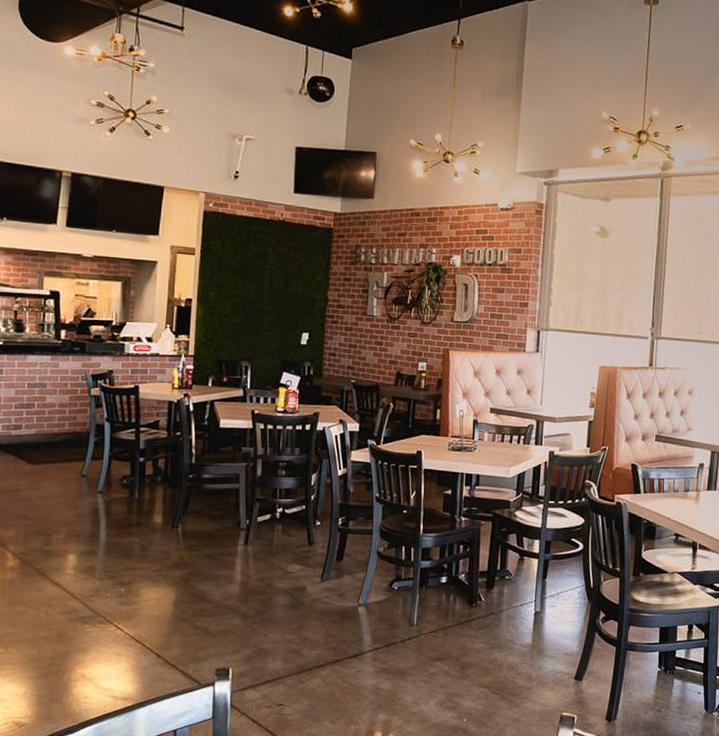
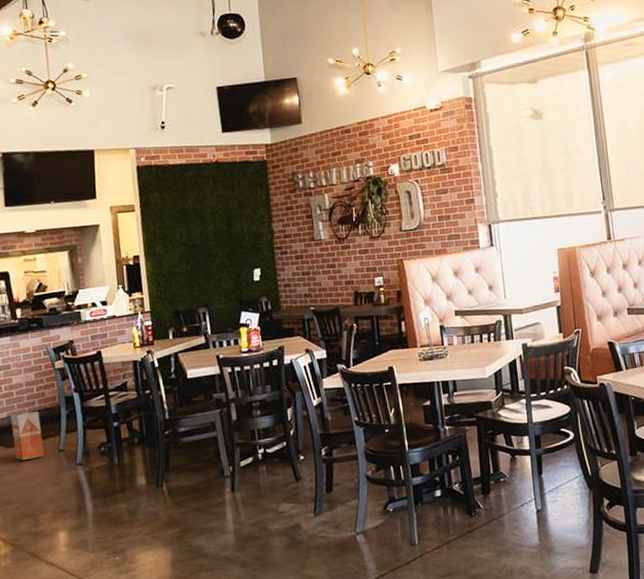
waste bin: none [37,432,68,480] -> present [10,410,45,461]

